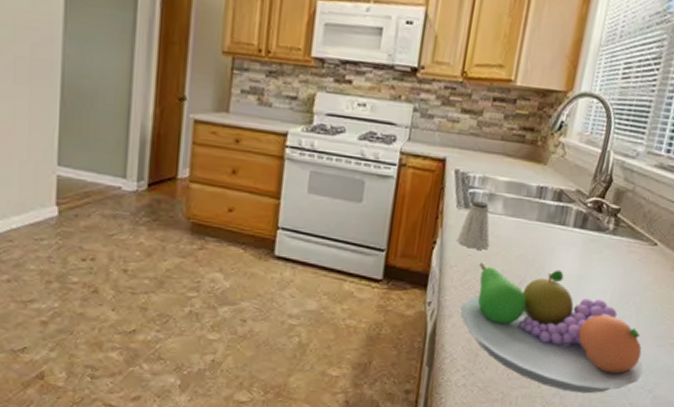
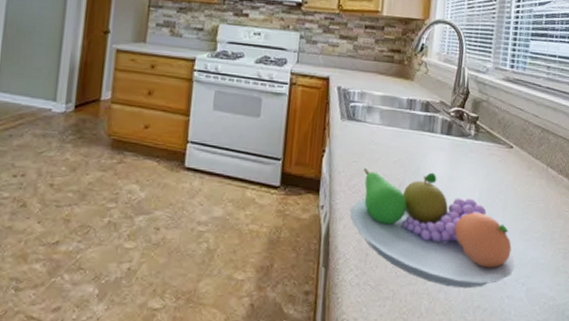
saltshaker: present [457,200,491,250] -> none [343,112,372,156]

